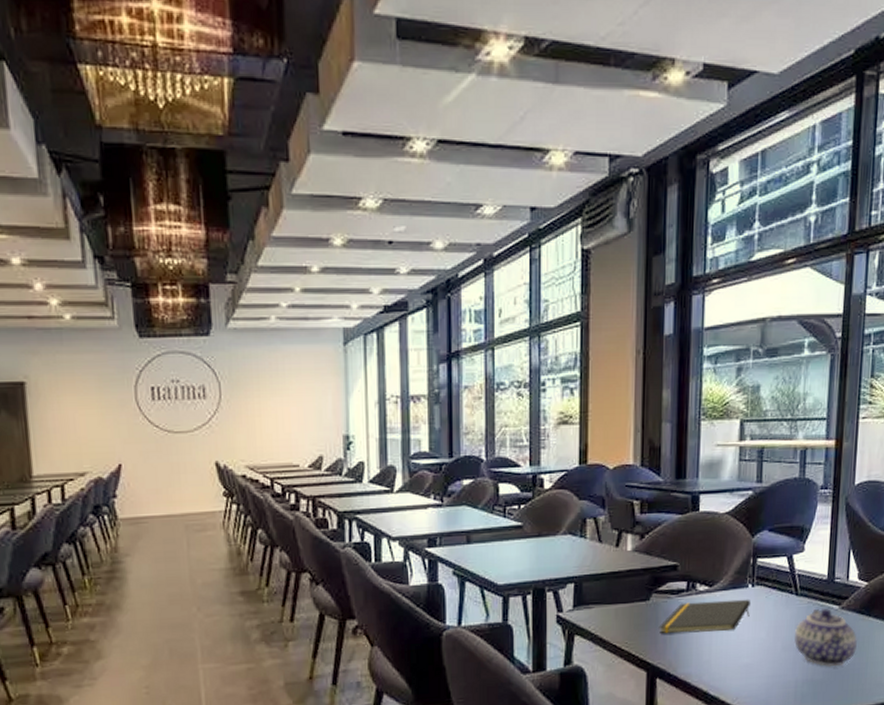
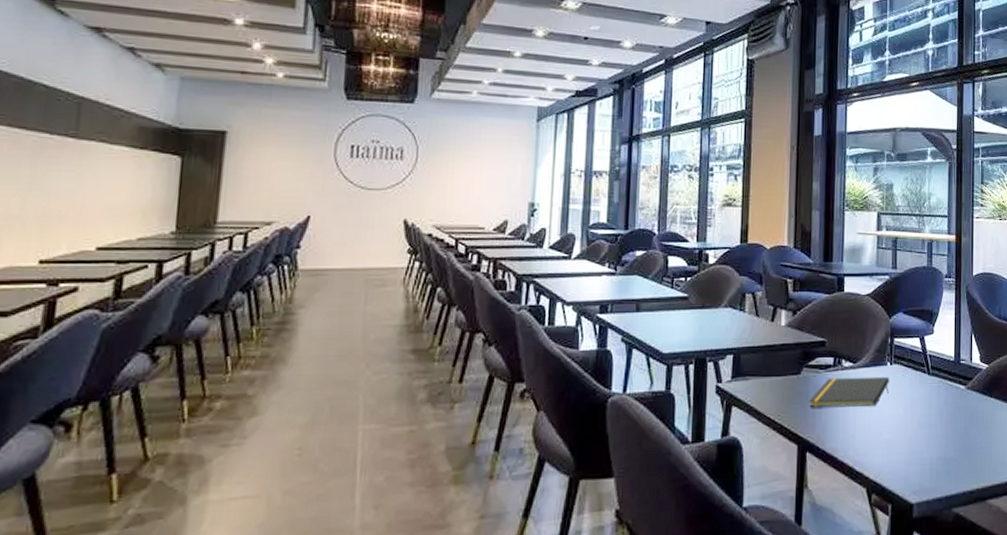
teapot: present [794,607,857,667] -> none [928,387,982,445]

